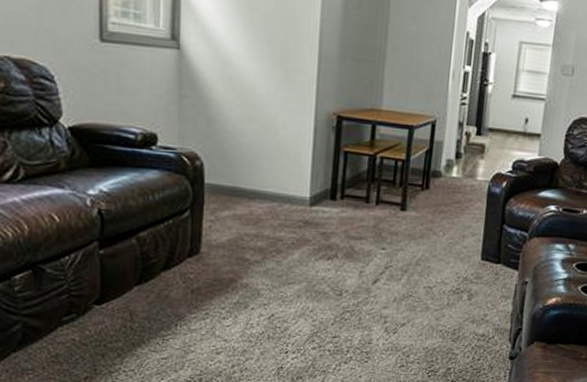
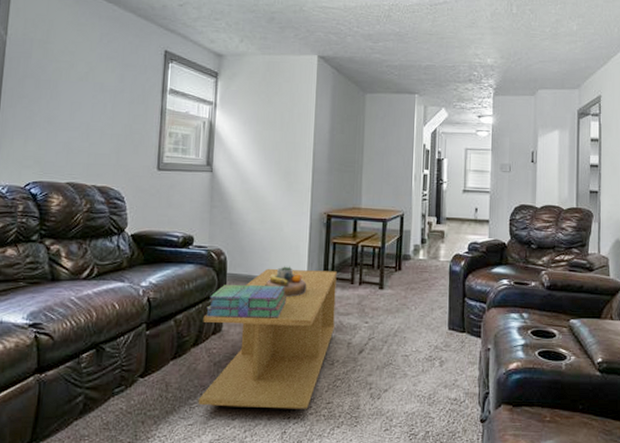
coffee table: none [172,179,348,343] -> present [198,268,337,409]
stack of books: none [178,197,283,241] -> present [206,284,286,318]
decorative bowl: none [255,177,310,216] -> present [265,266,307,297]

